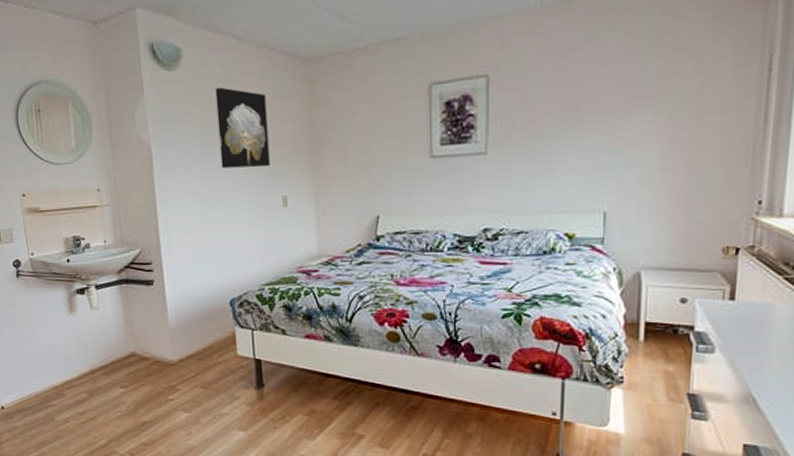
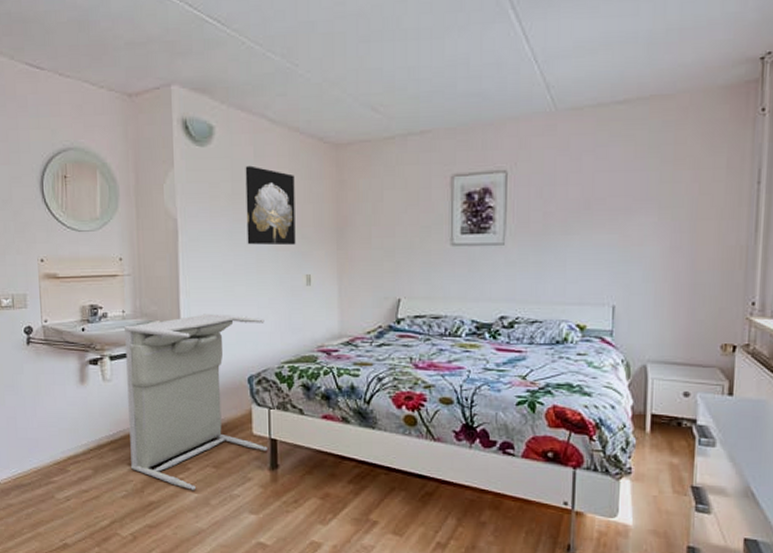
laundry hamper: none [107,239,253,410] -> present [125,313,268,490]

